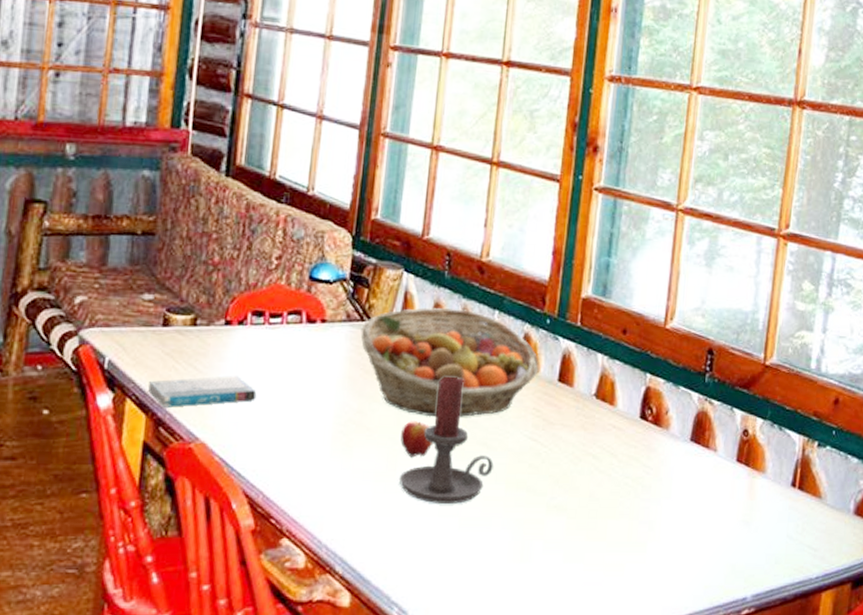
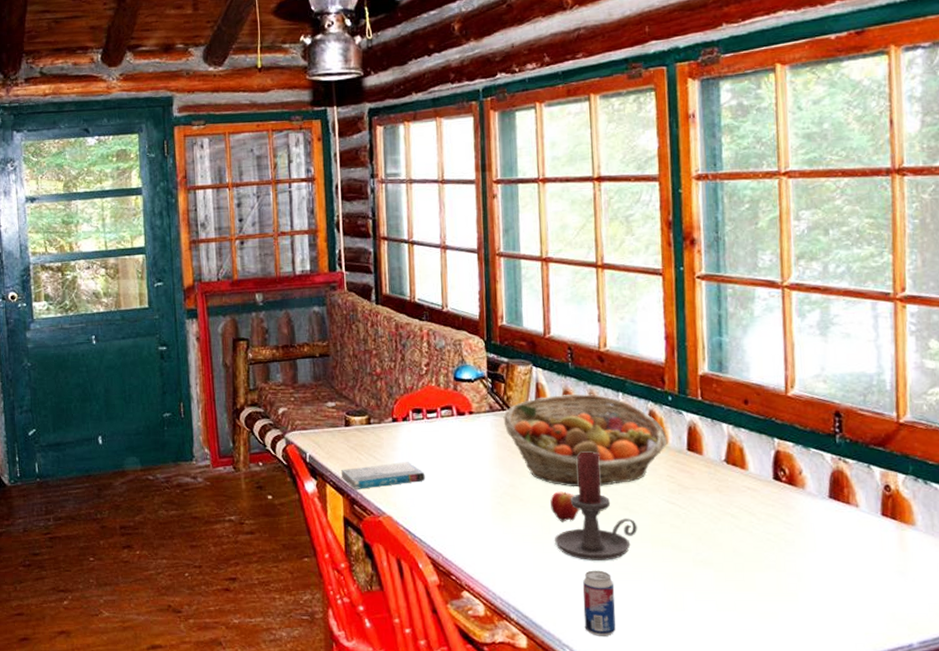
beverage can: none [419,515,459,592] -> present [582,570,616,636]

